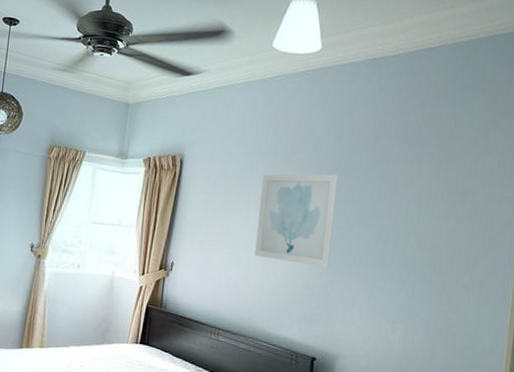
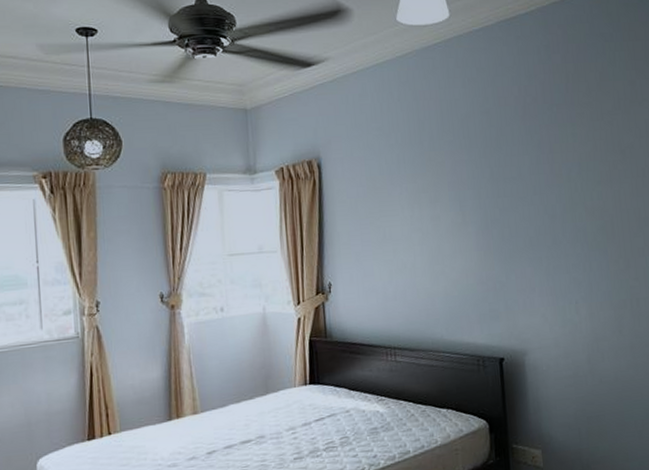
wall art: present [255,174,339,267] -> none [412,153,500,259]

